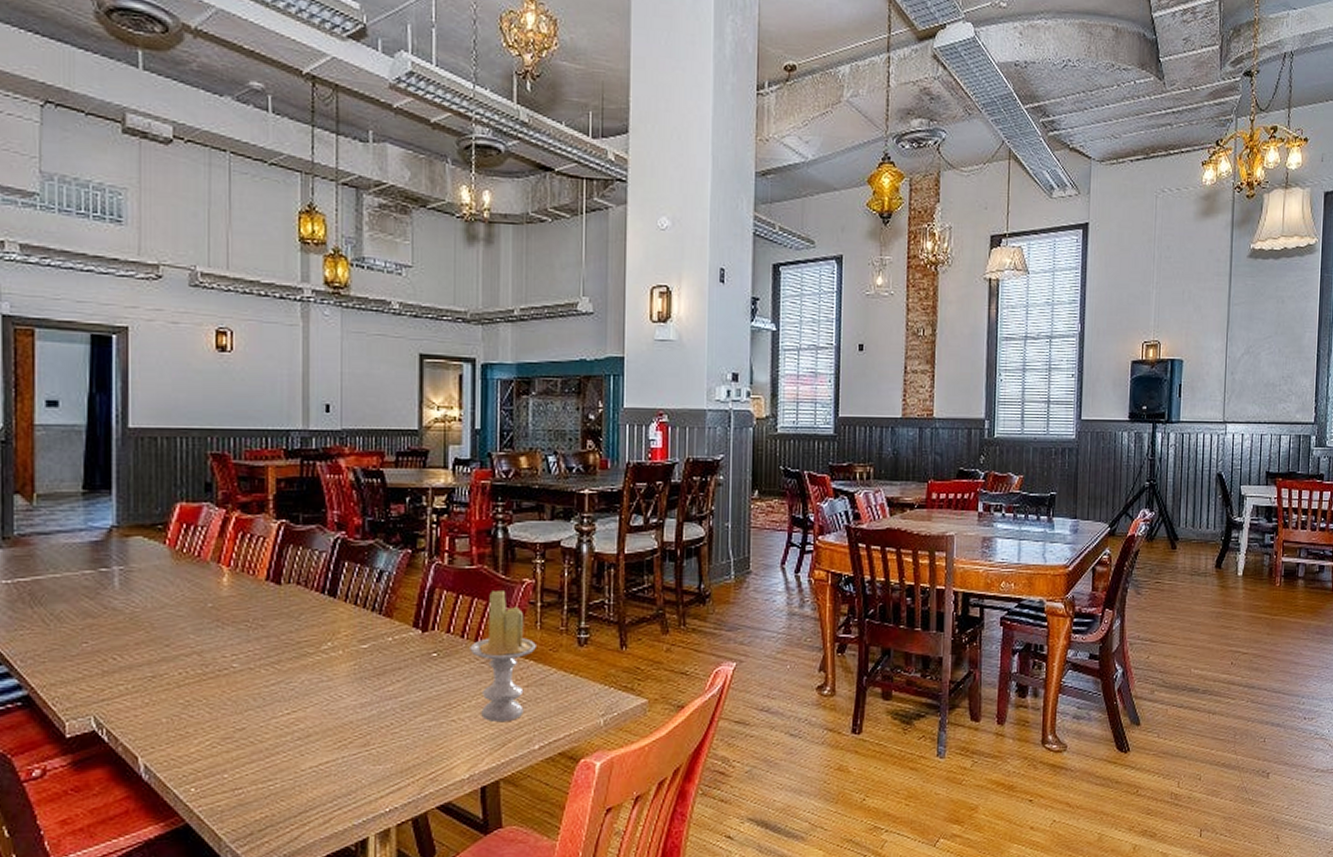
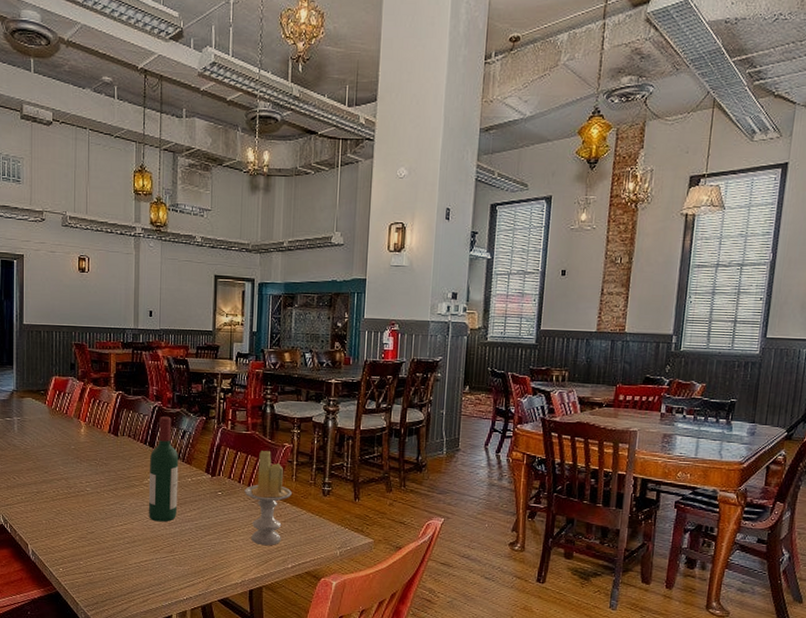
wine bottle: none [329,552,374,704] -> present [148,417,179,522]

